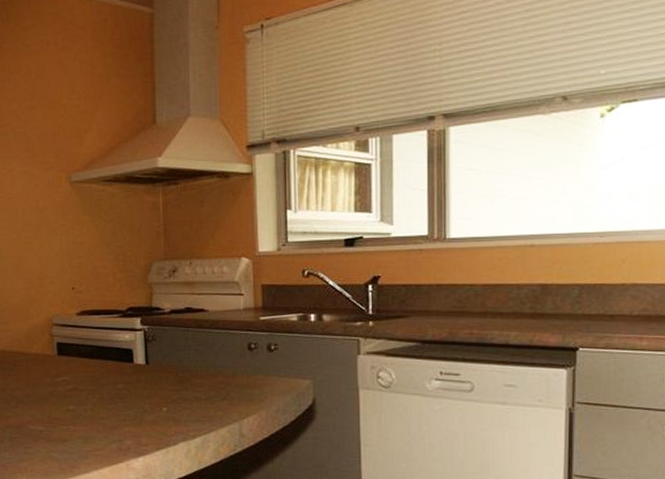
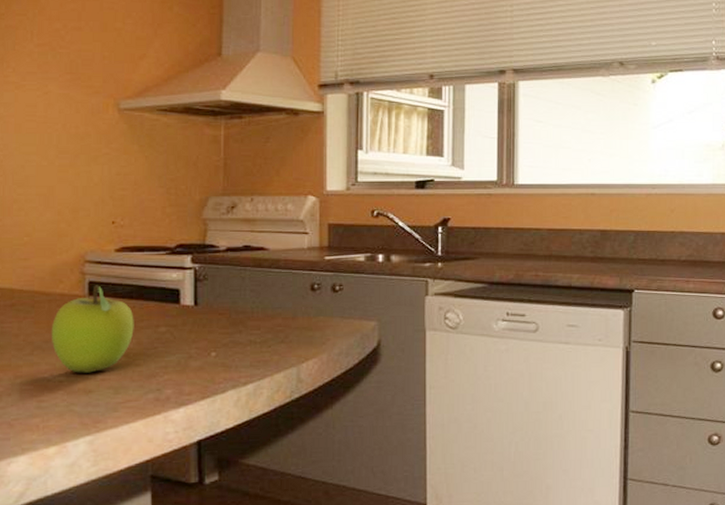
fruit: none [30,346,97,424] -> present [51,285,134,373]

